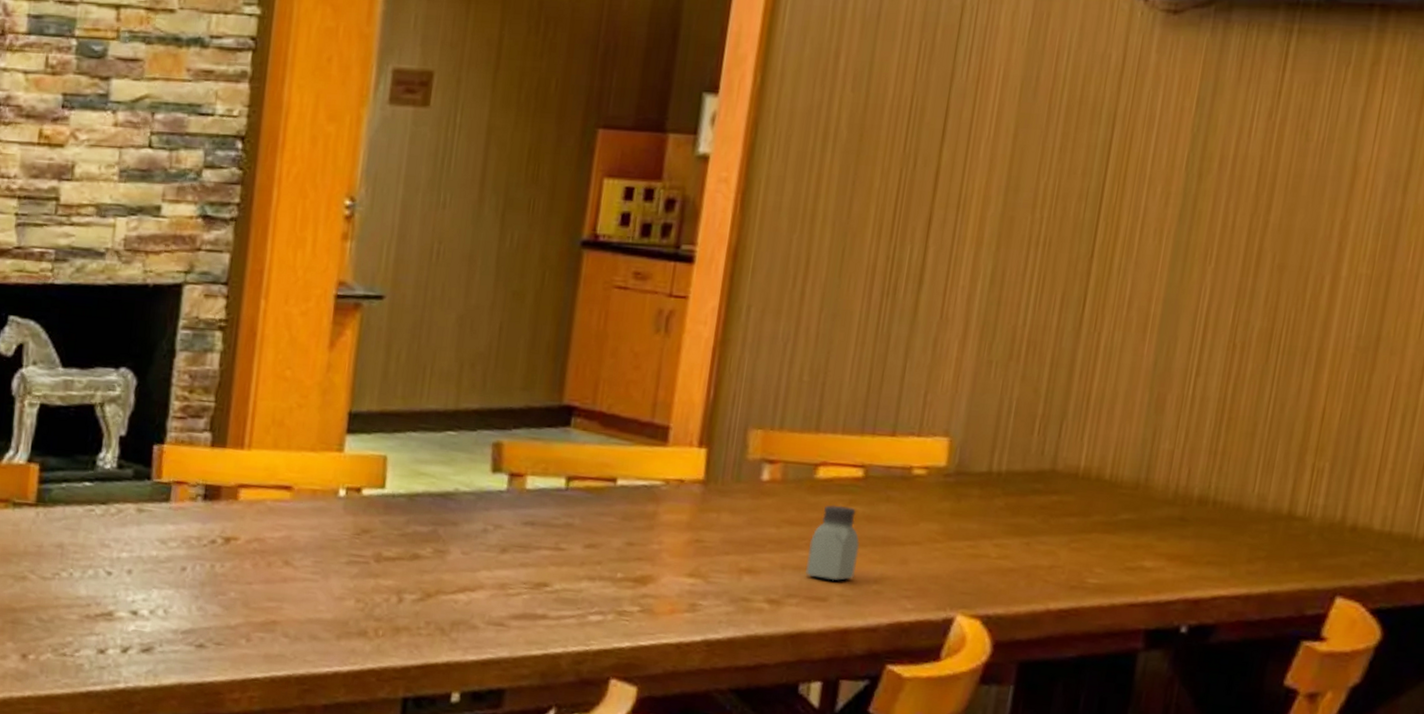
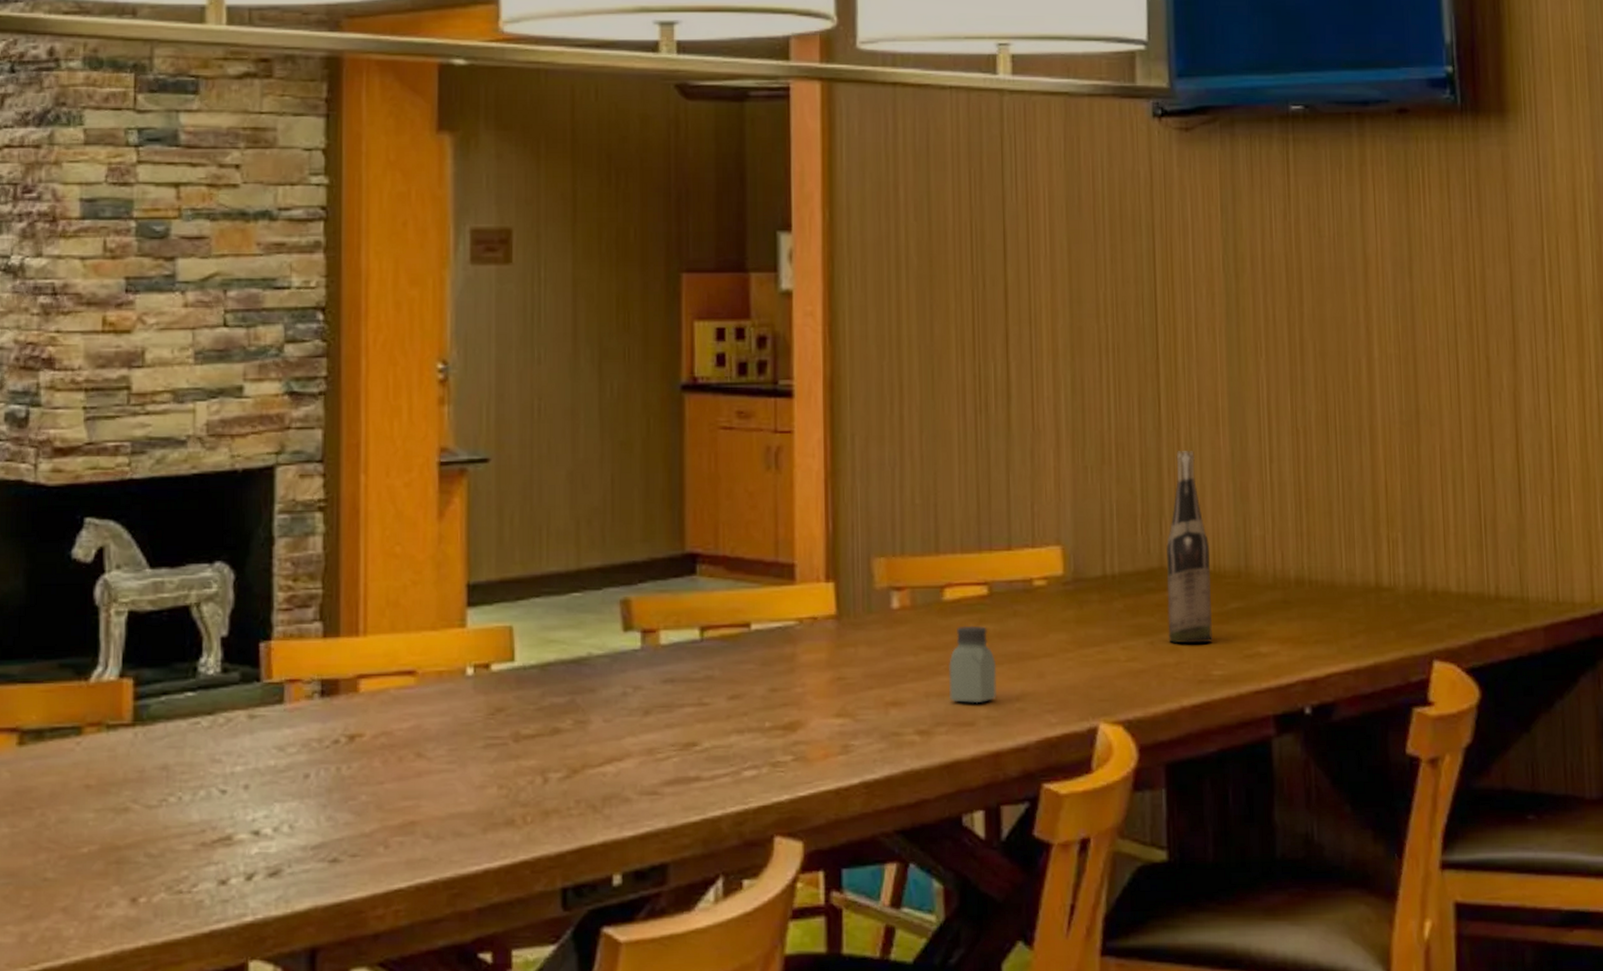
wine bottle: none [1046,354,1113,551] -> present [1166,451,1213,644]

